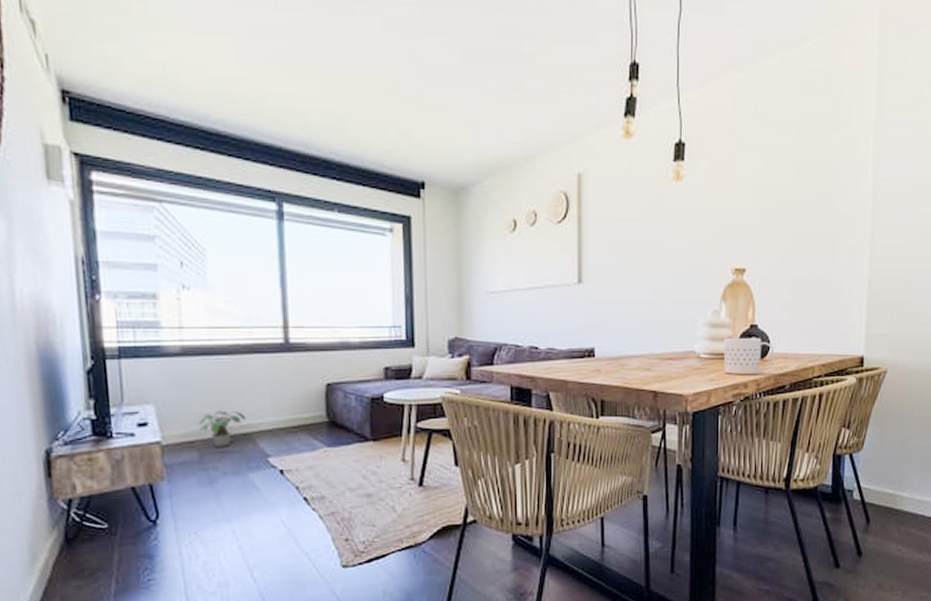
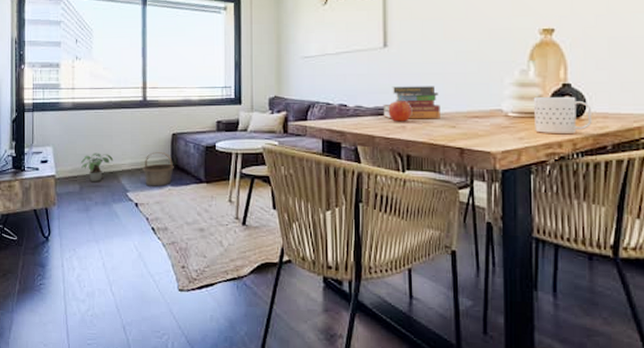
basket: none [288,407,331,450] -> present [143,152,174,188]
books: none [576,326,635,362] -> present [383,86,440,119]
fruit: none [582,339,608,365] -> present [388,98,413,122]

